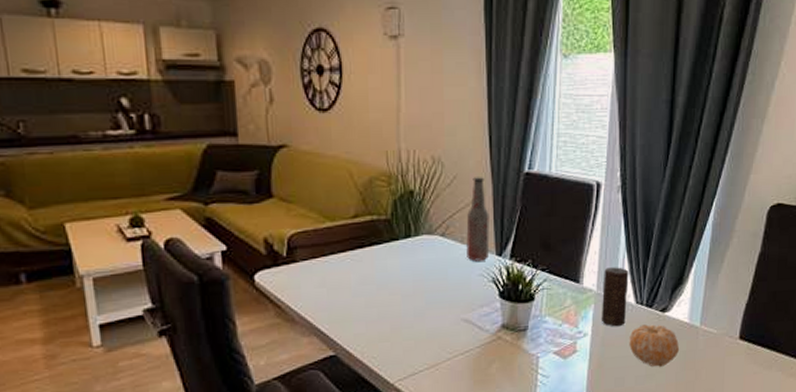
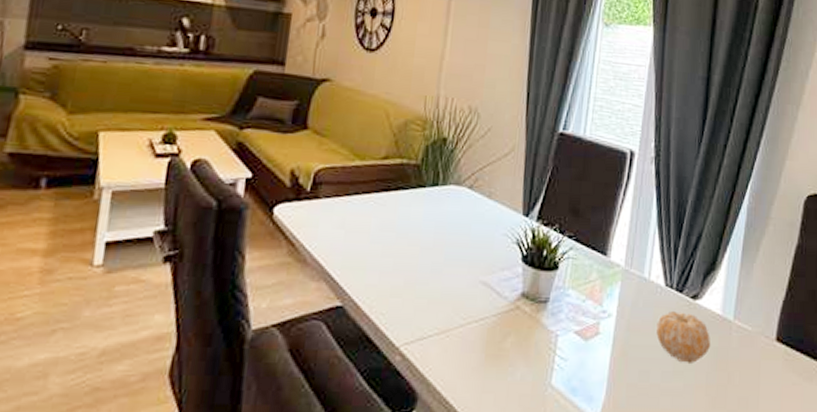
bottle: present [466,177,490,261] -> none [492,132,520,220]
candle: present [601,267,629,327] -> none [627,242,659,311]

